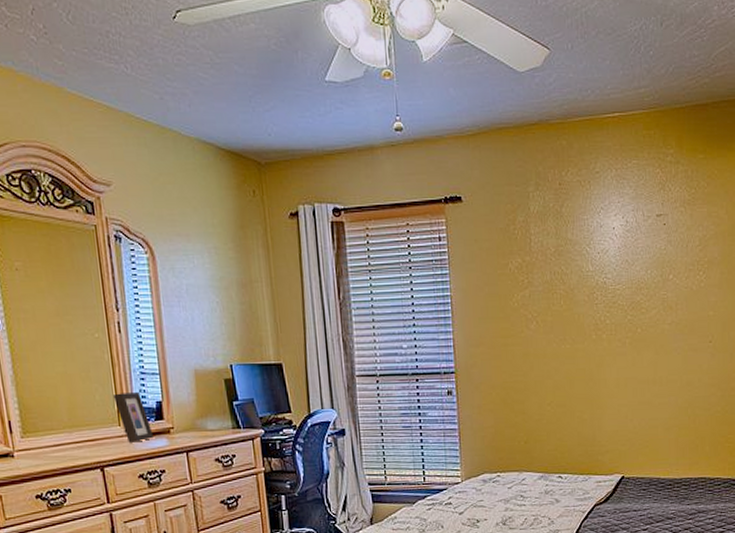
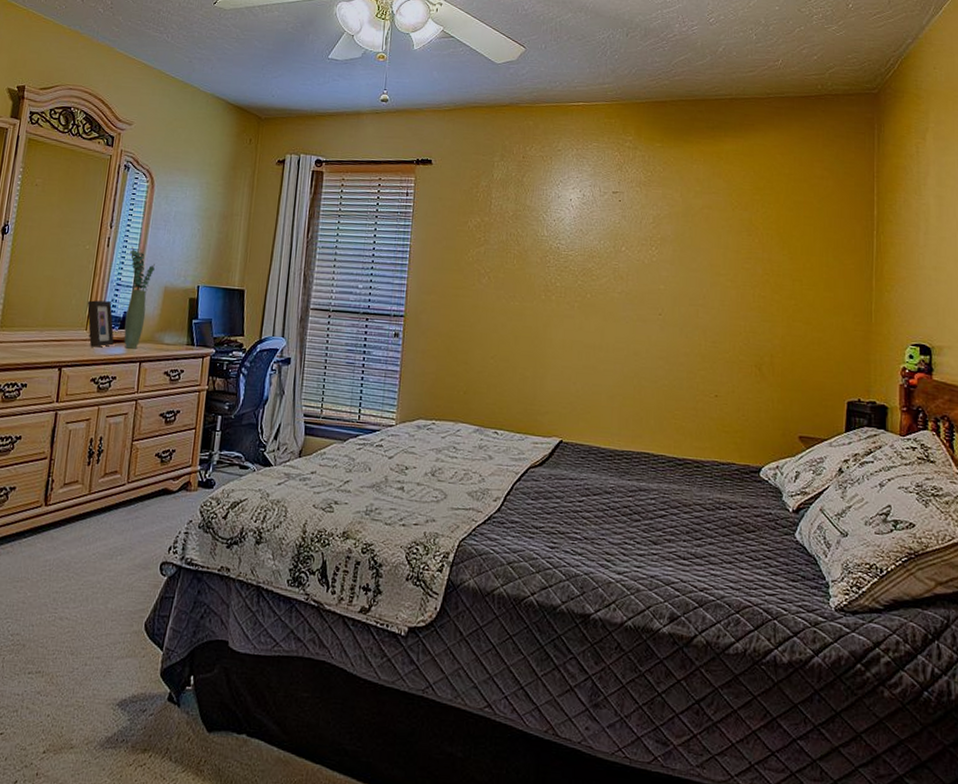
vase: none [146,329,182,440] -> present [124,246,155,349]

